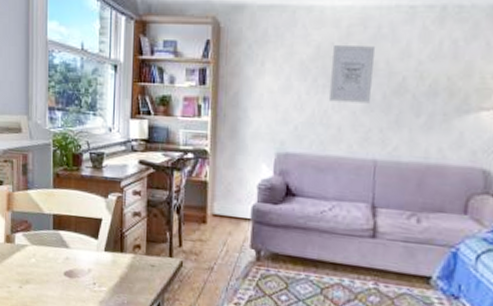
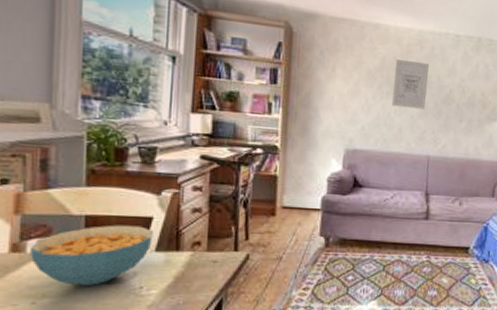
cereal bowl: none [17,224,102,278] -> present [29,225,153,286]

